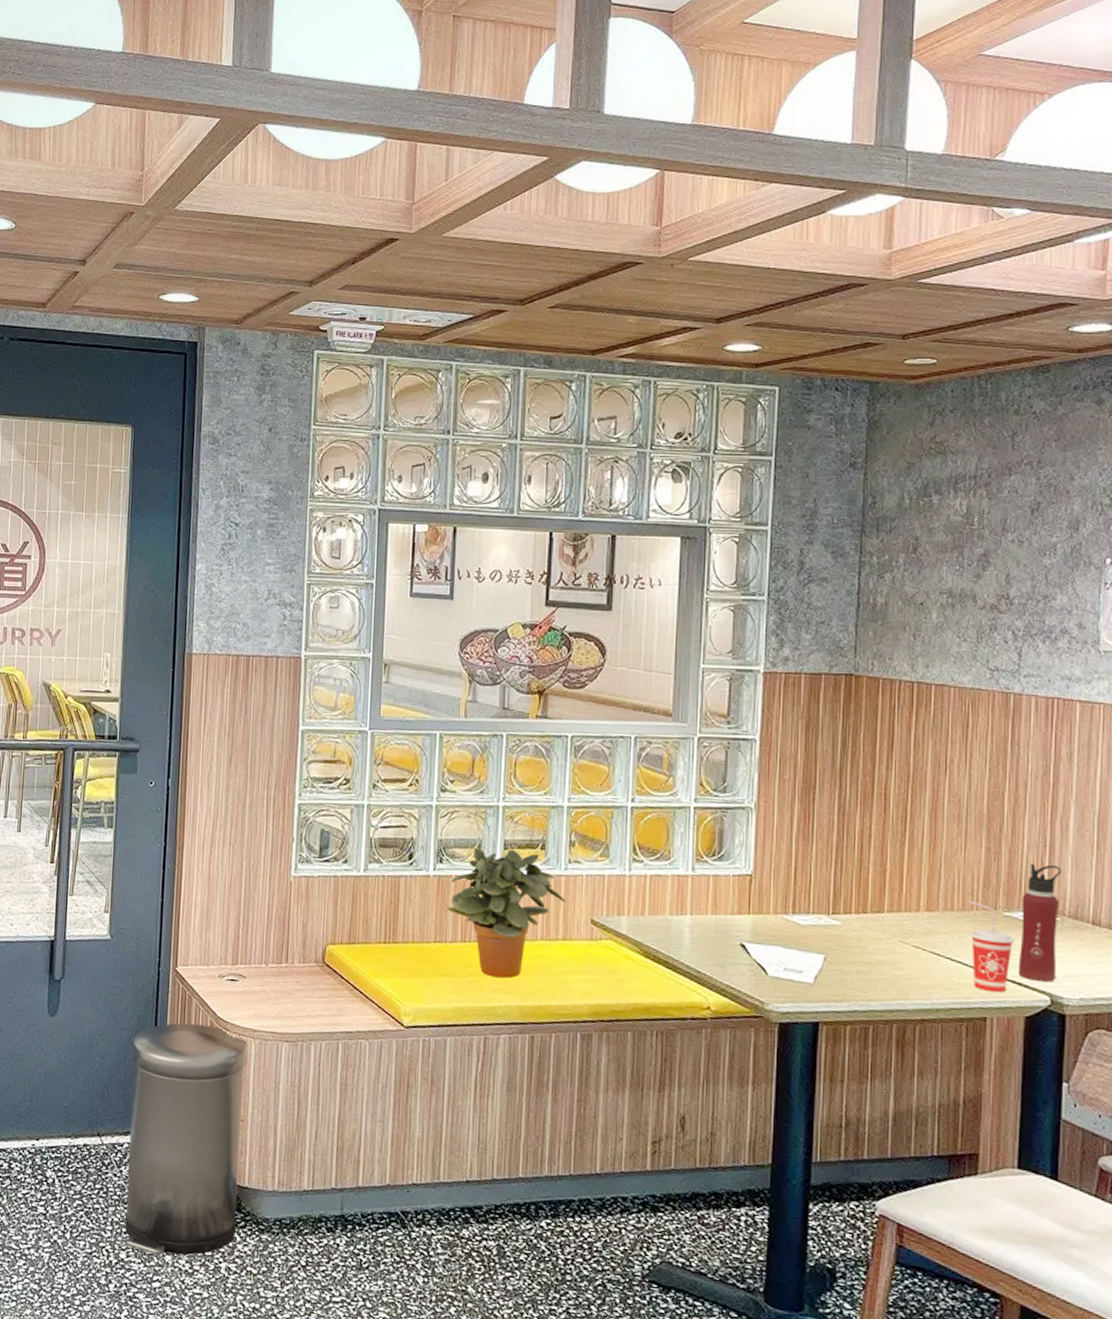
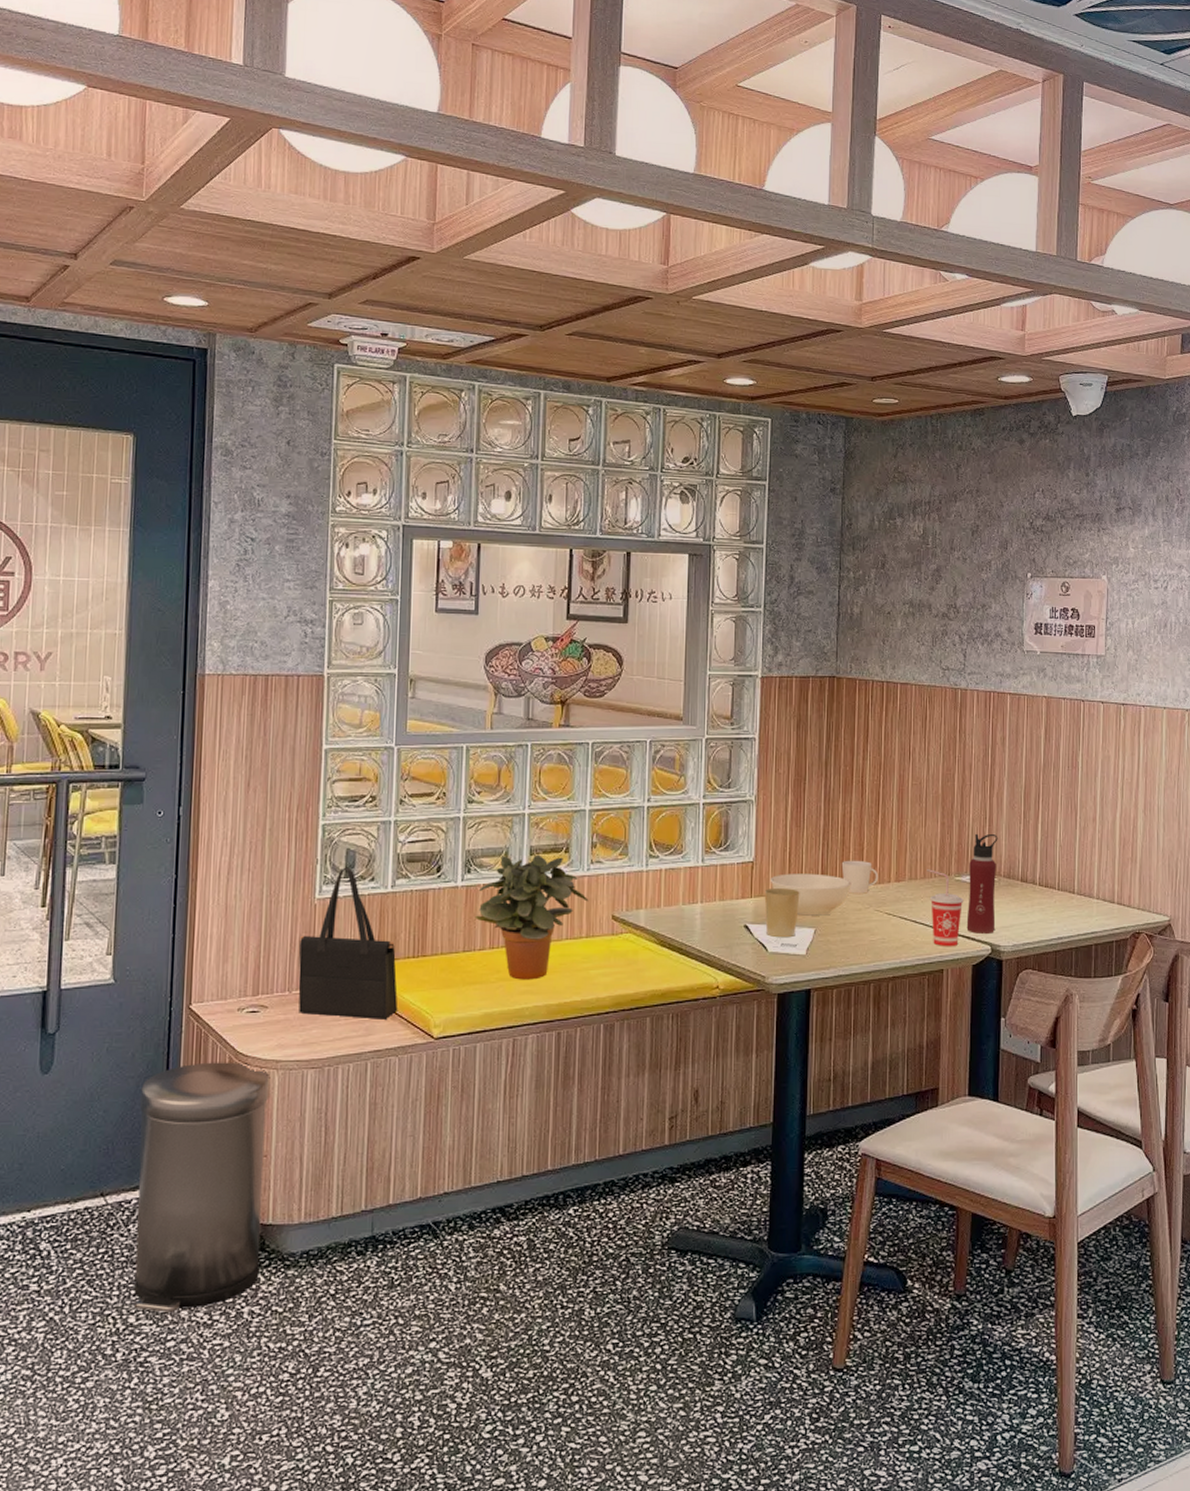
tote bag: none [274,847,369,1002] -> present [298,867,397,1019]
cup: none [764,906,807,963] -> present [764,888,800,938]
bowl: none [771,891,870,942] -> present [770,873,851,916]
cup: none [858,882,905,923] -> present [841,860,879,895]

